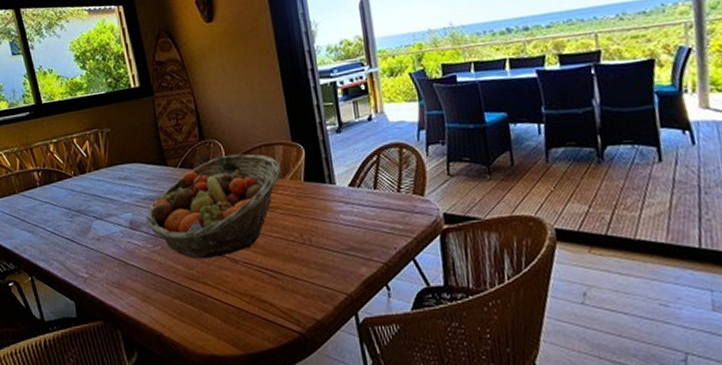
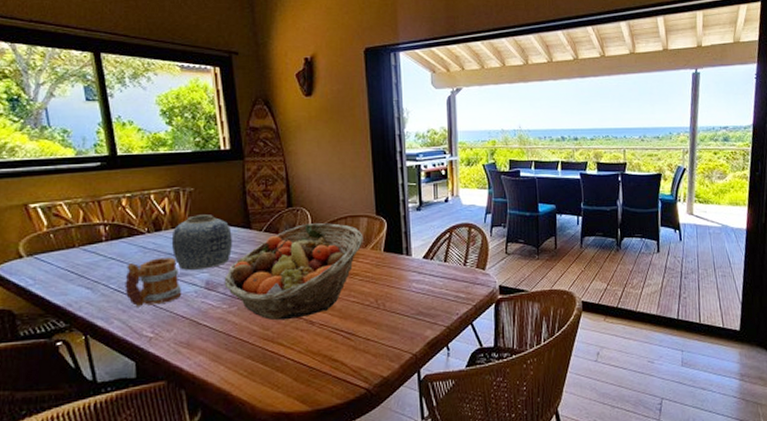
mug: none [59,199,109,249] -> present [125,257,181,307]
vase: none [95,154,151,211] -> present [171,214,233,270]

